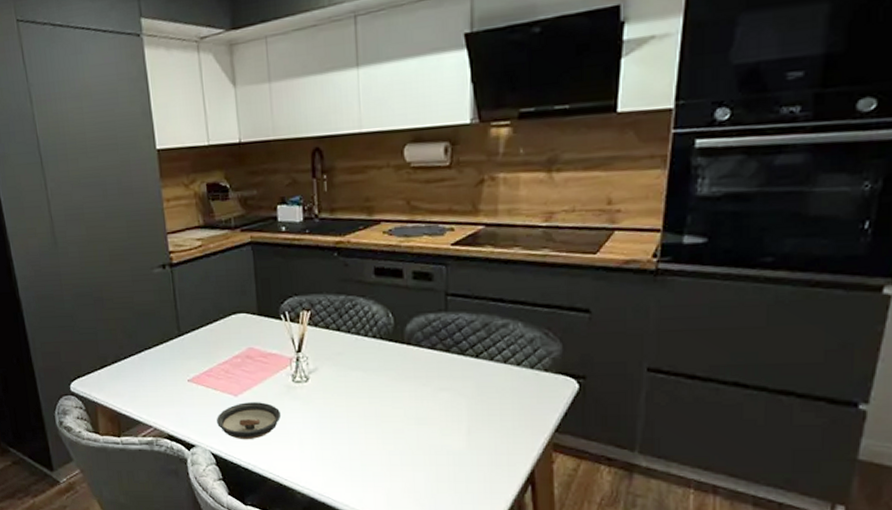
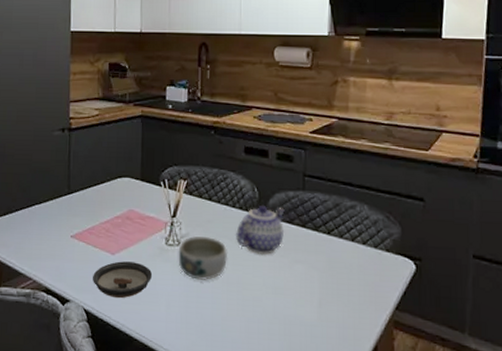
bowl: none [307,370,363,416] -> present [178,236,228,280]
teapot: none [369,332,425,386] -> present [235,206,285,256]

